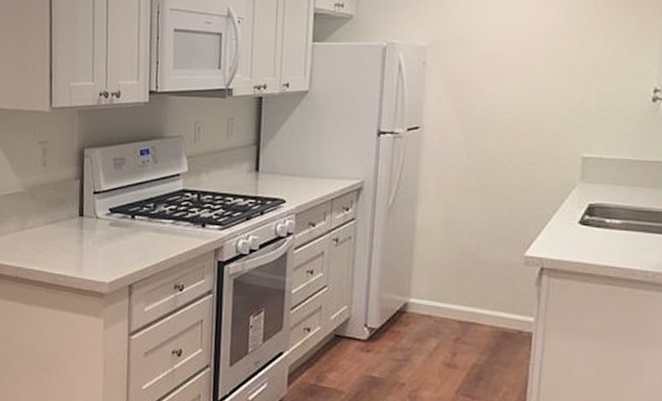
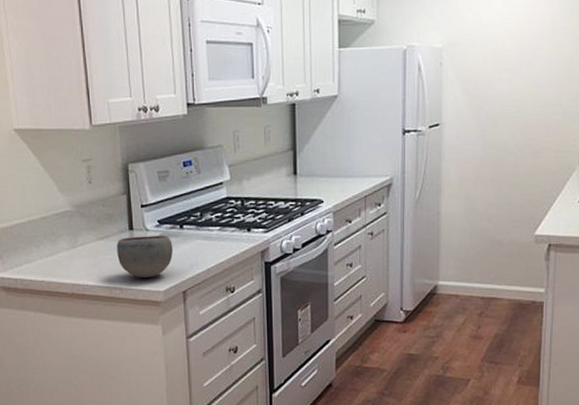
bowl: none [65,223,122,268] -> present [117,236,173,278]

